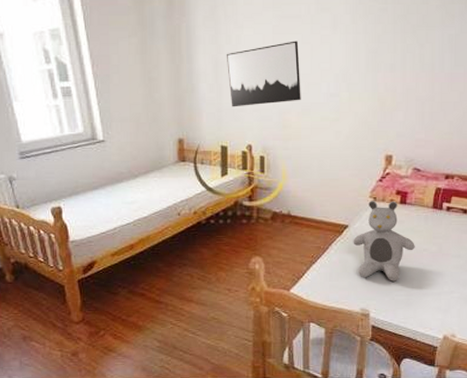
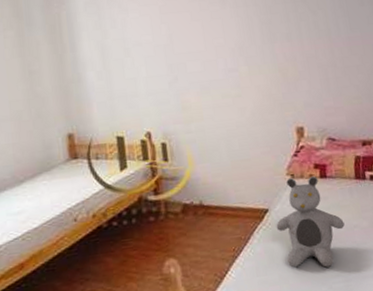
wall art: present [227,41,301,107] -> none [113,19,198,94]

